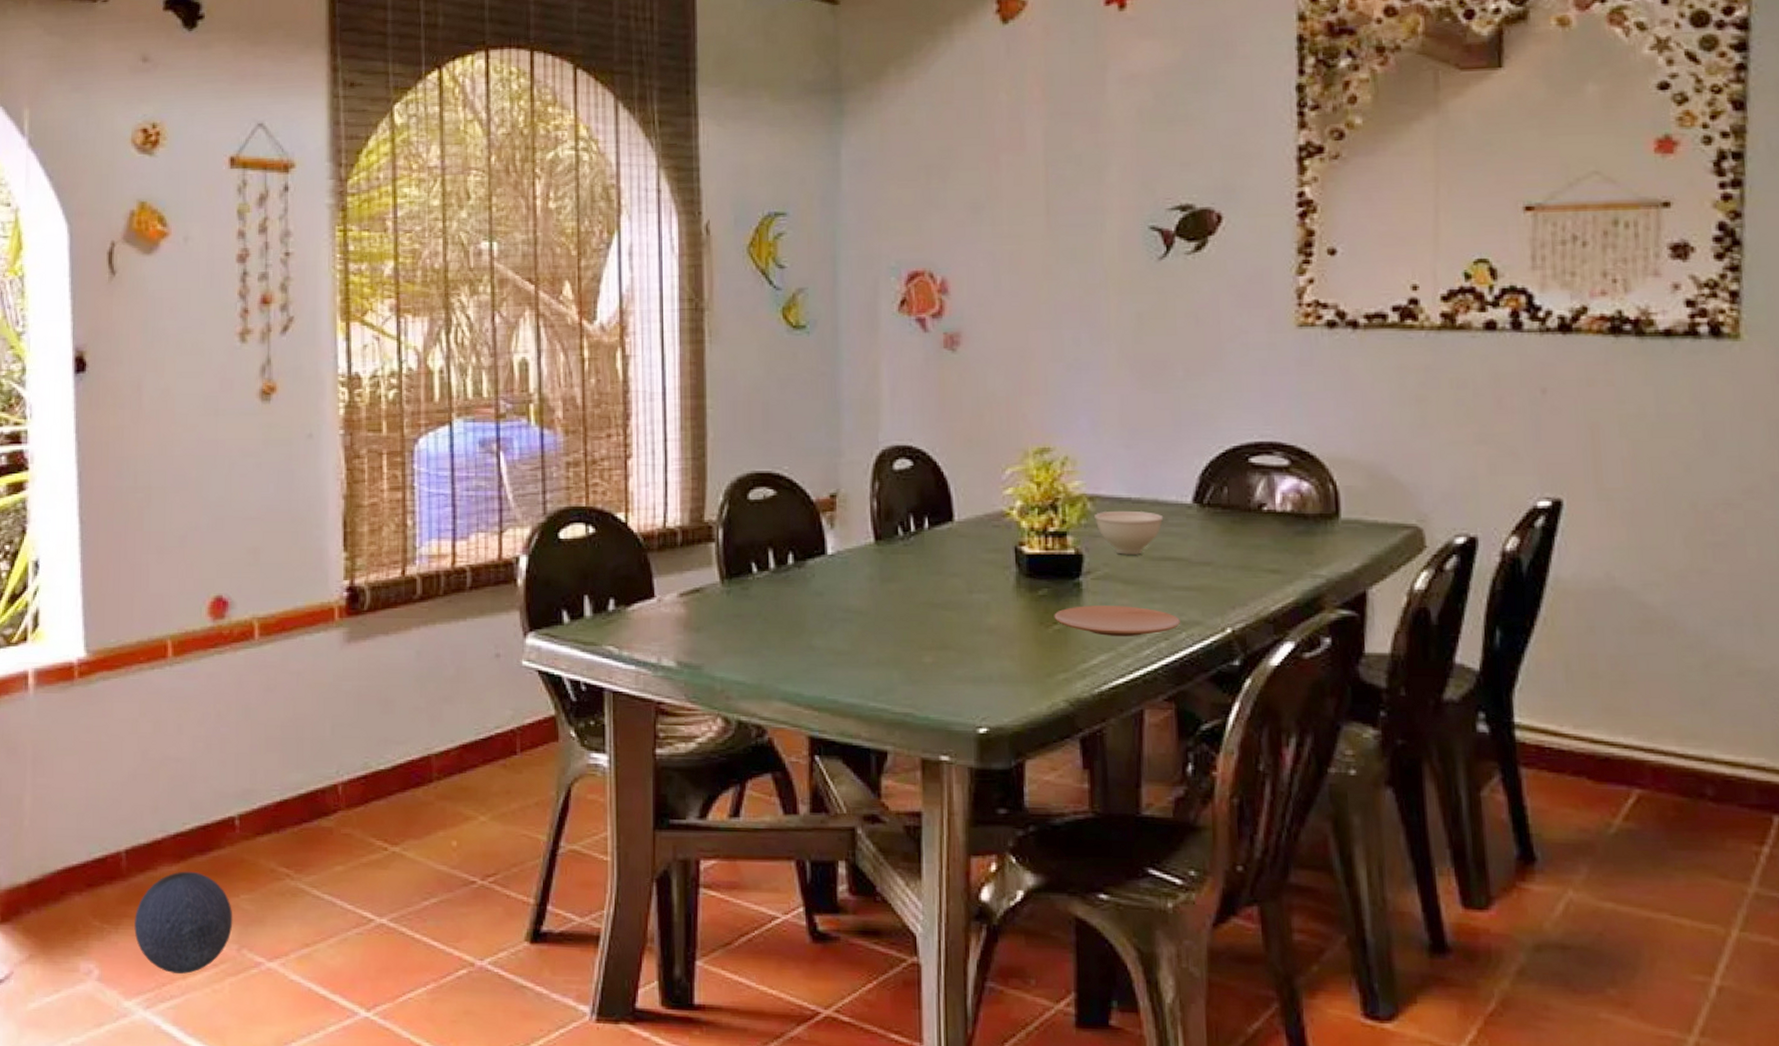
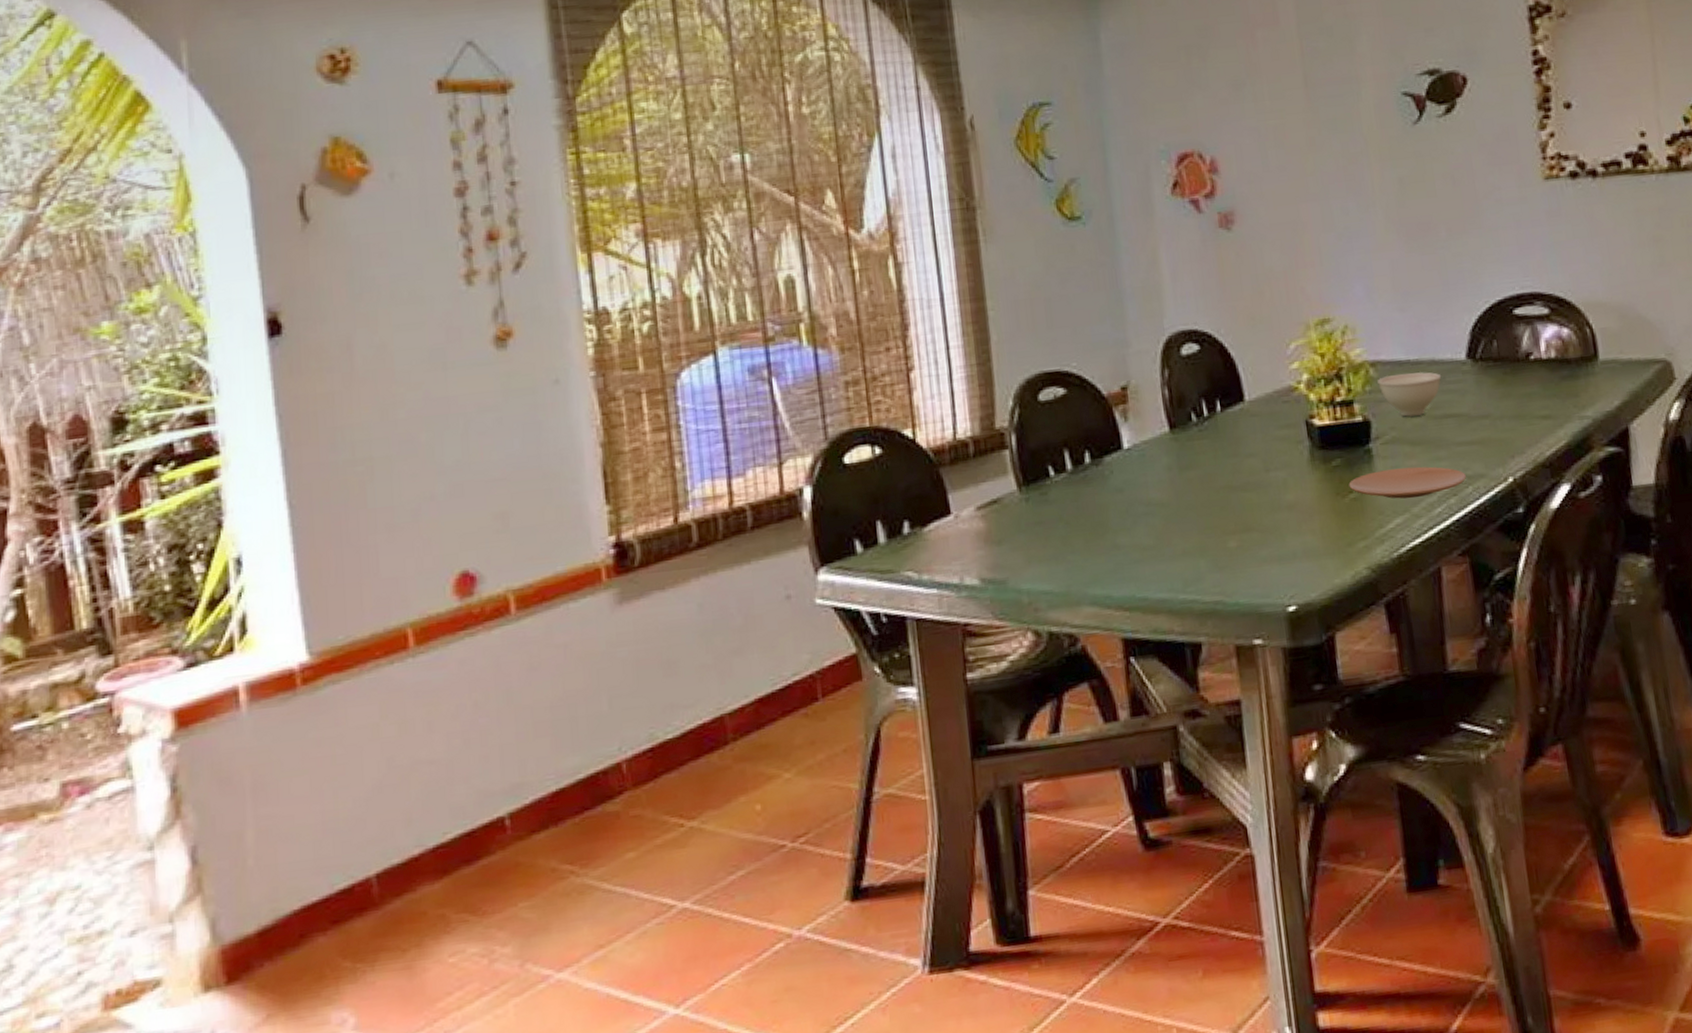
ball: present [134,871,233,974] -> none [393,885,513,1006]

